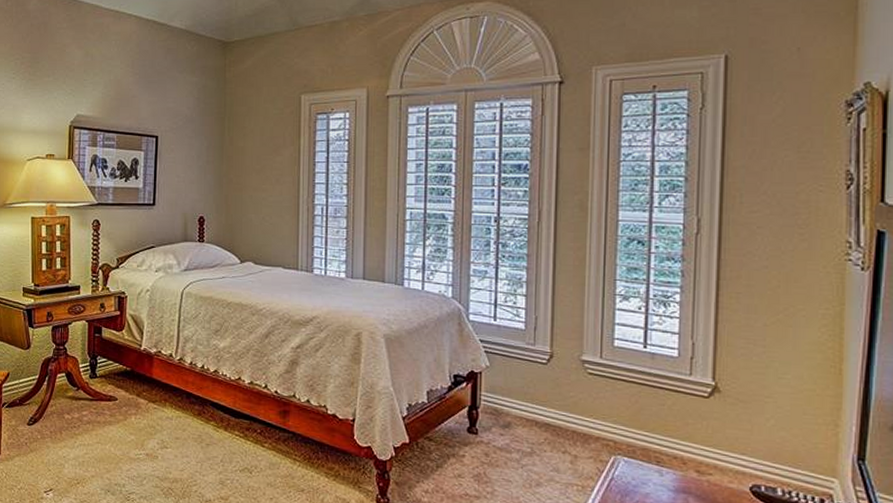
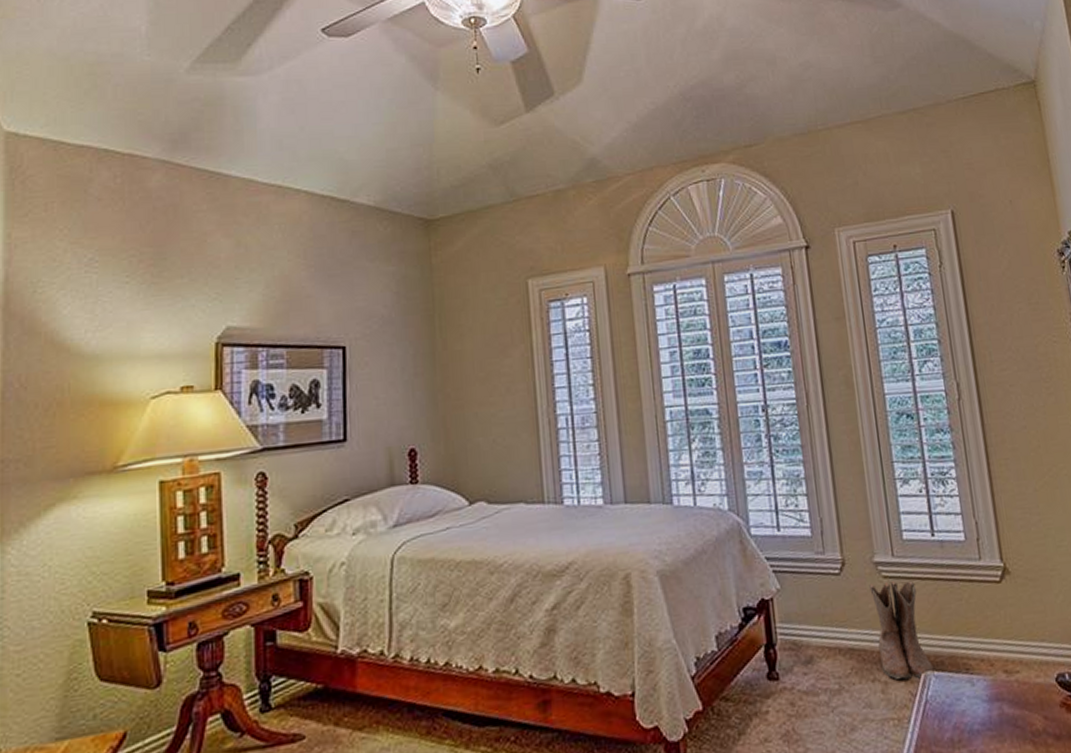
boots: none [573,377,625,460] -> present [869,581,935,680]

